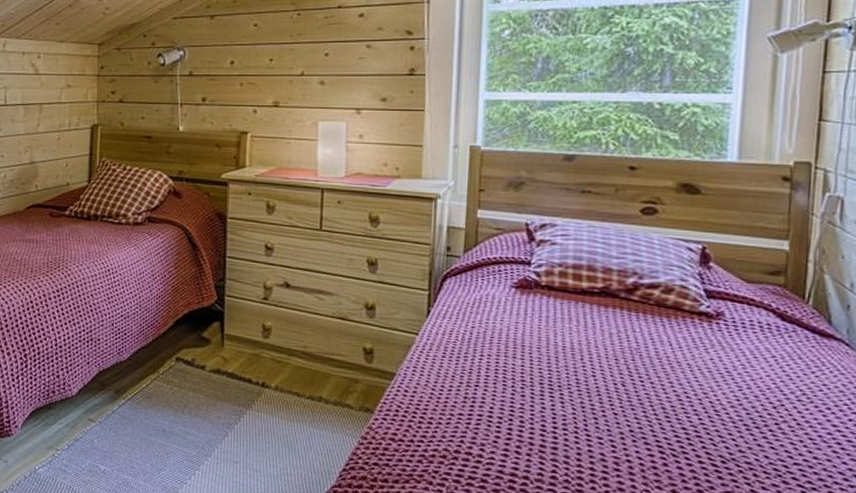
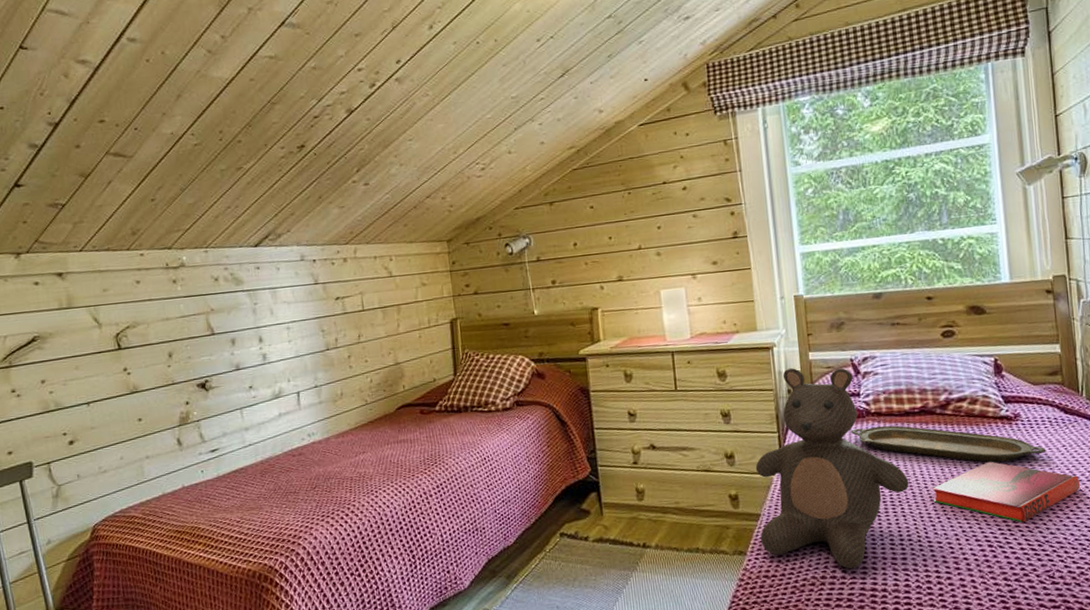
teddy bear: none [391,224,574,449] -> present [755,368,909,569]
serving tray: none [513,299,751,364] -> present [850,425,1046,463]
hardback book: none [600,359,788,434] -> present [932,461,1081,523]

